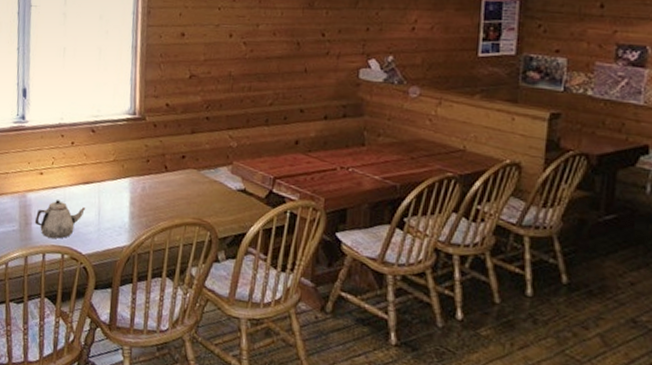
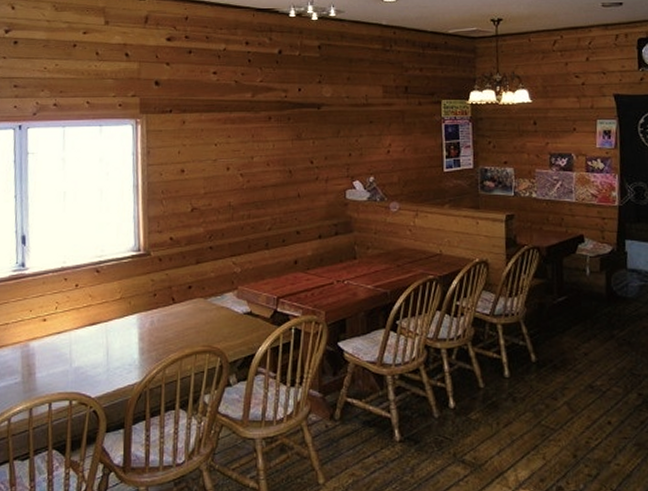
teapot: present [34,200,85,239] -> none [39,345,92,385]

